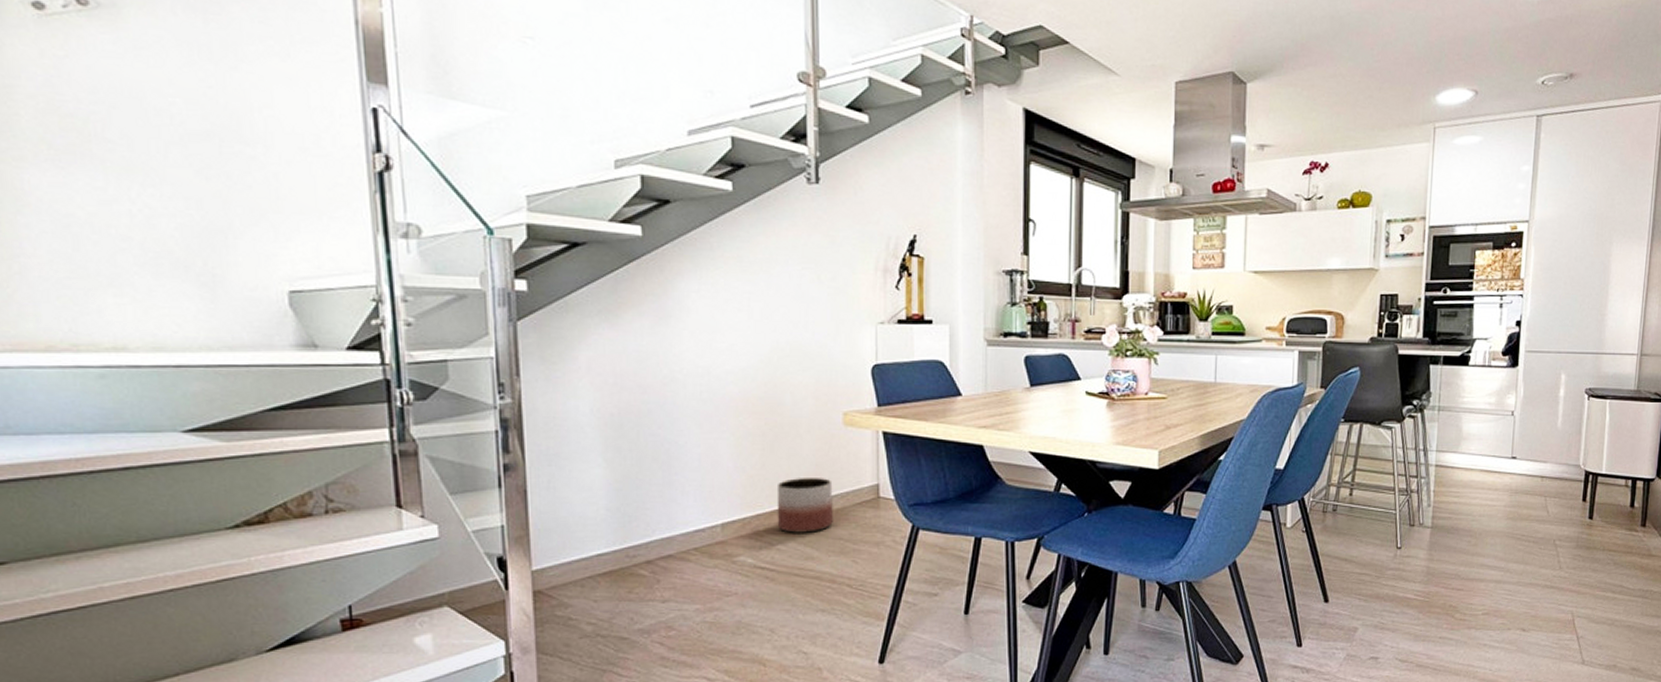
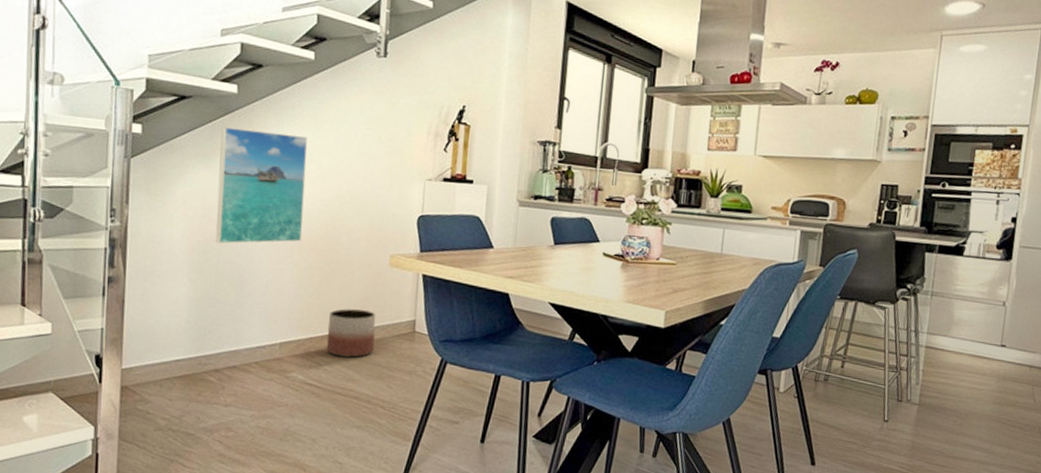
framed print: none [627,277,737,414] -> present [215,127,308,244]

